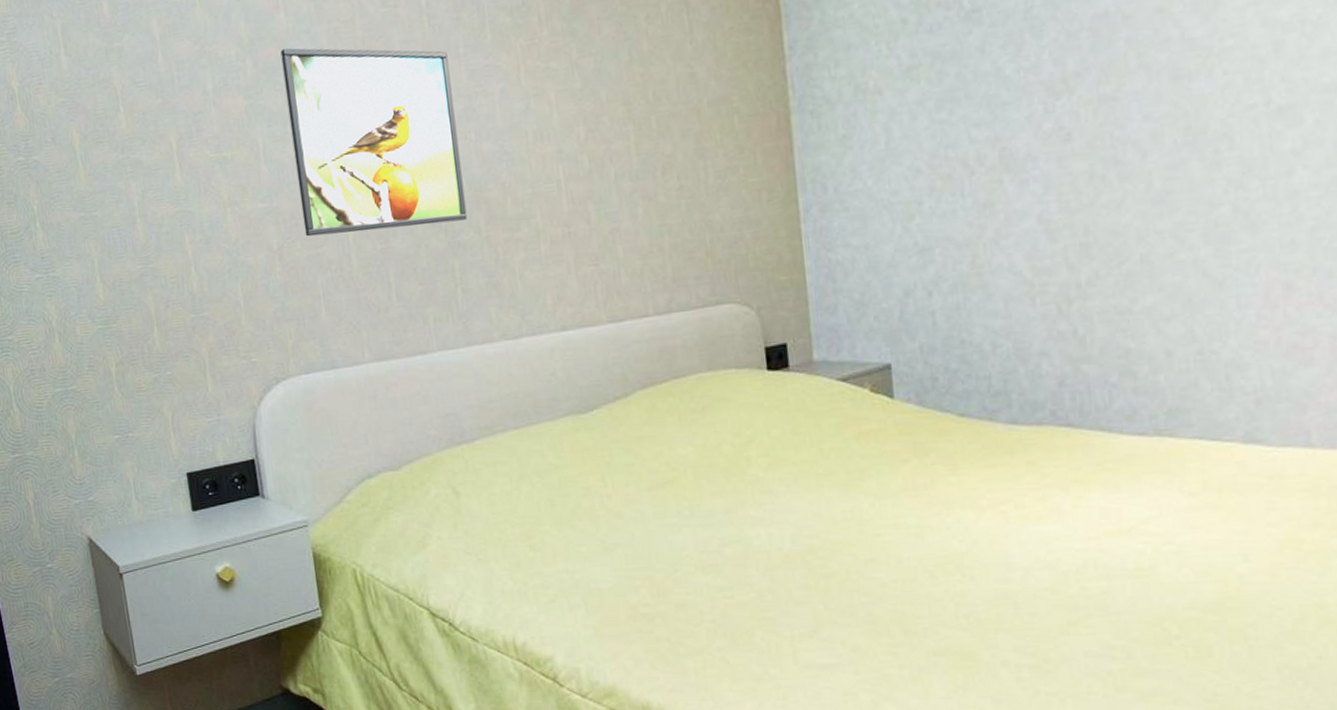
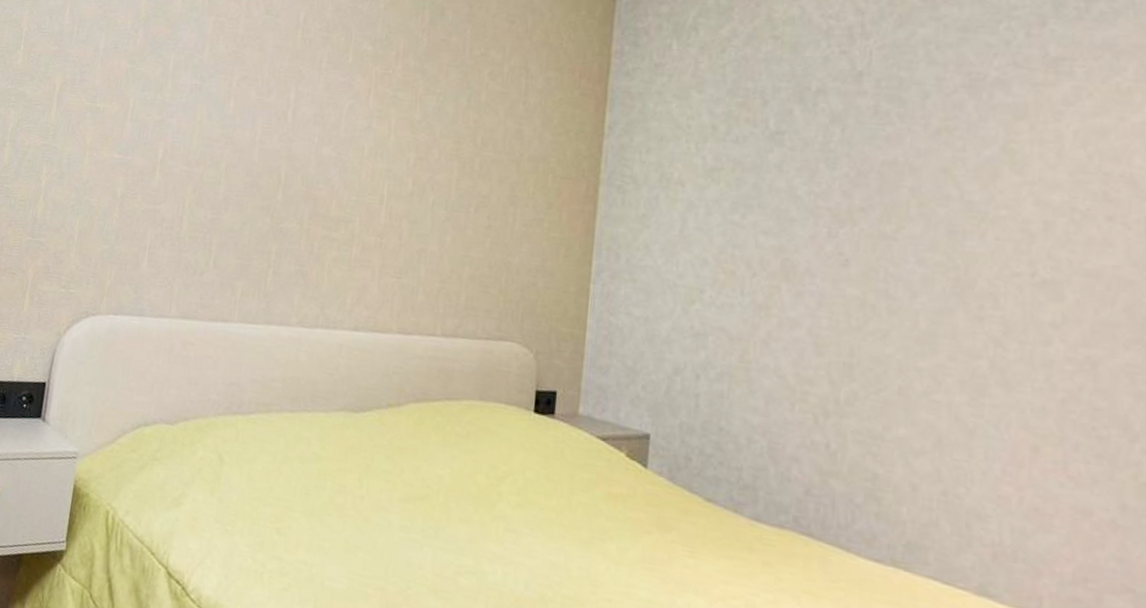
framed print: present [280,48,468,237] -> none [148,29,311,211]

